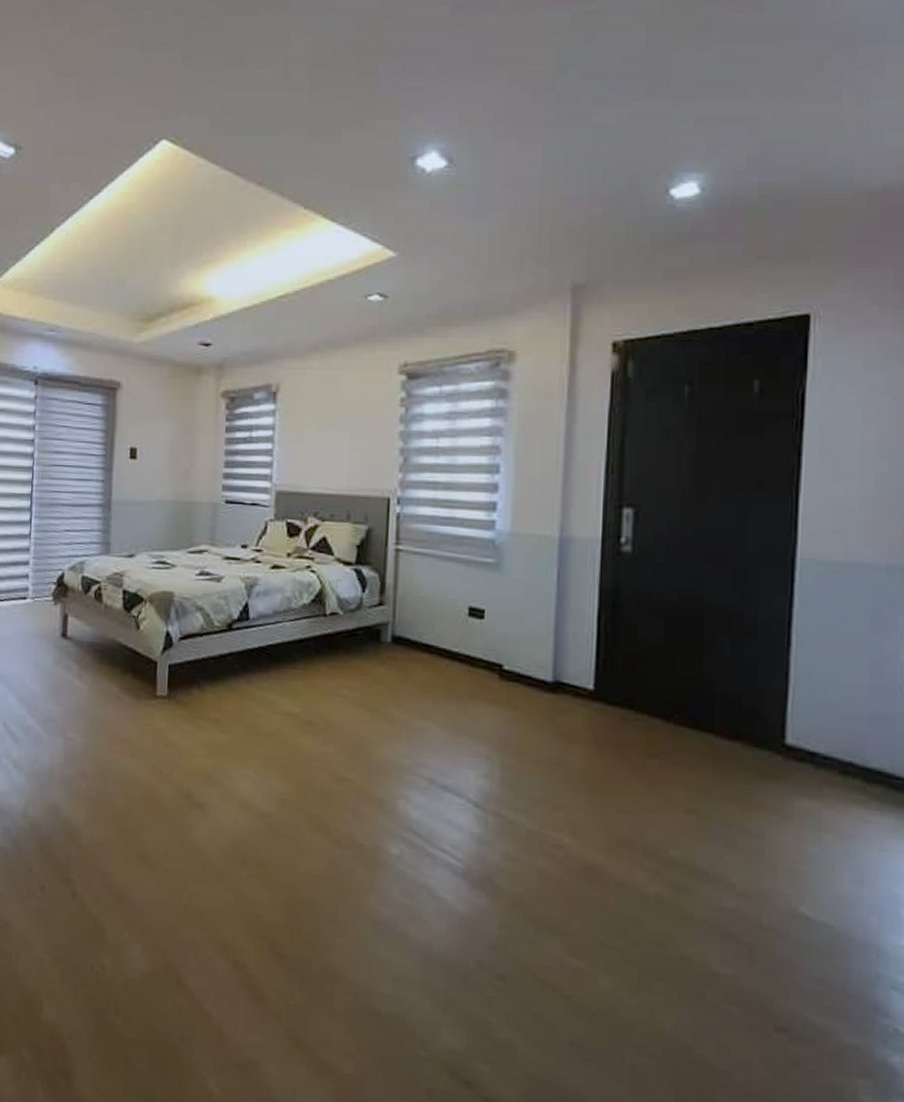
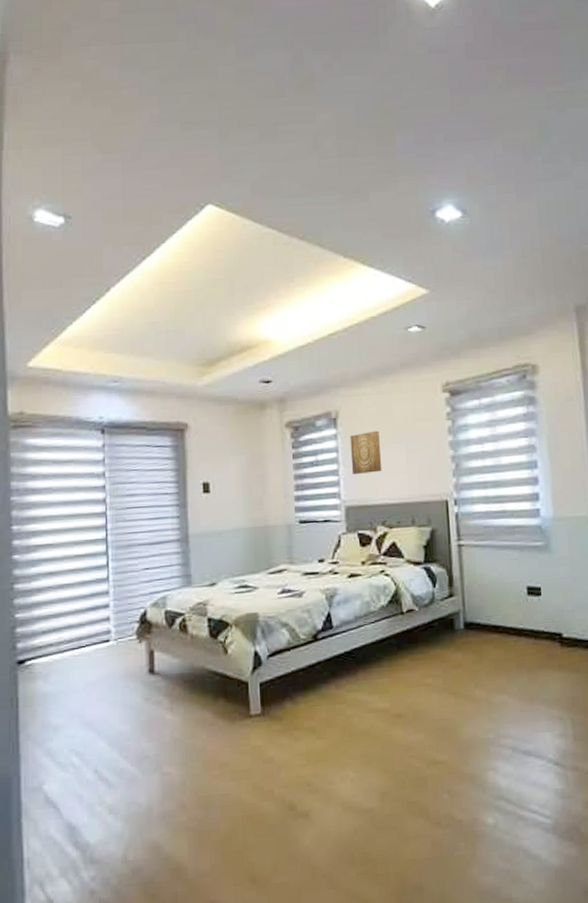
wall art: none [287,410,322,458] -> present [350,430,382,474]

